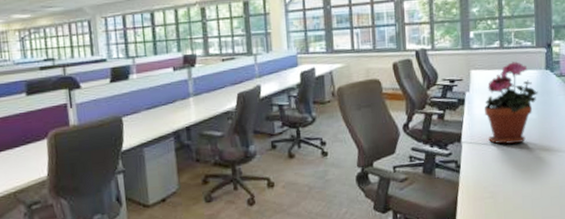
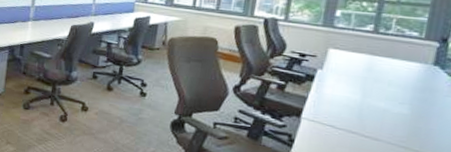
potted plant: present [484,61,538,144] -> none [336,49,417,135]

